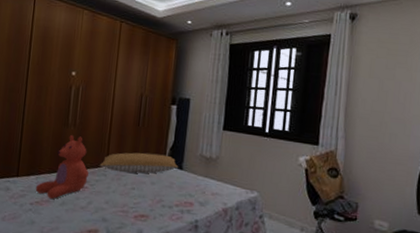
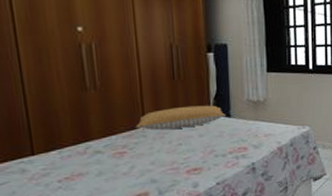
teddy bear: present [35,134,89,199] -> none [60,98,125,171]

